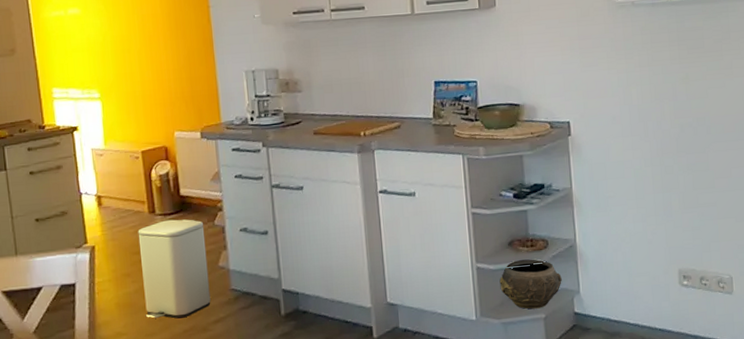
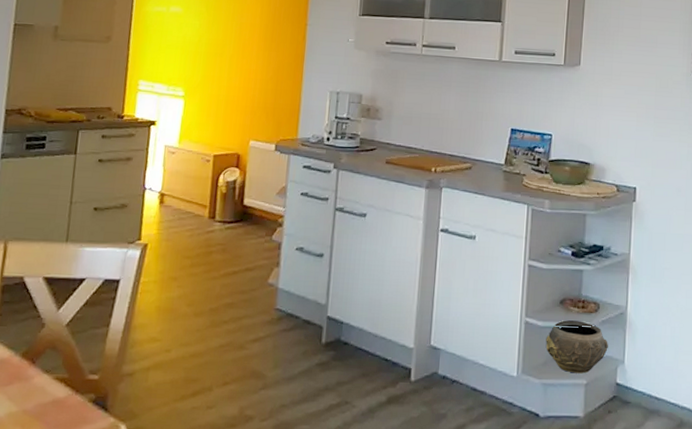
pedal bin: present [138,219,211,319] -> none [183,228,261,332]

